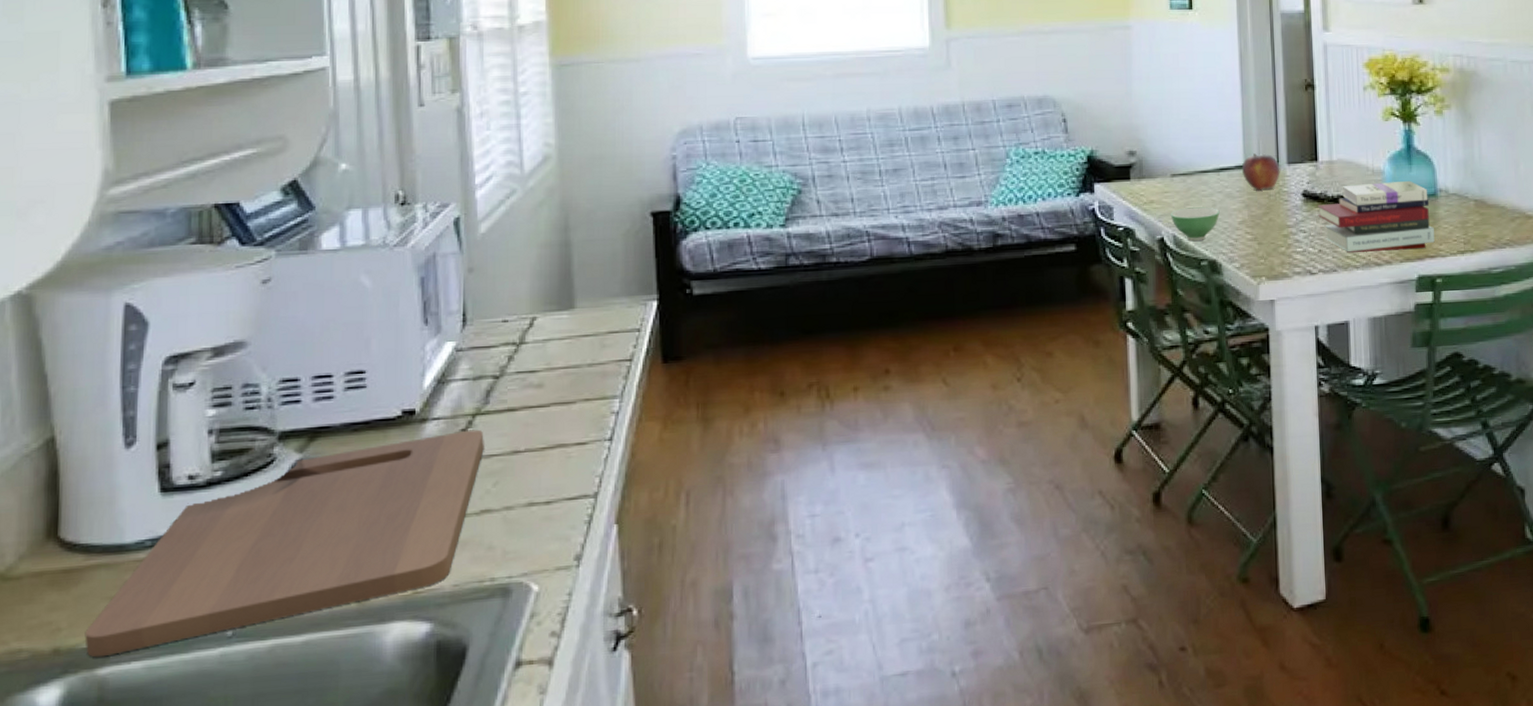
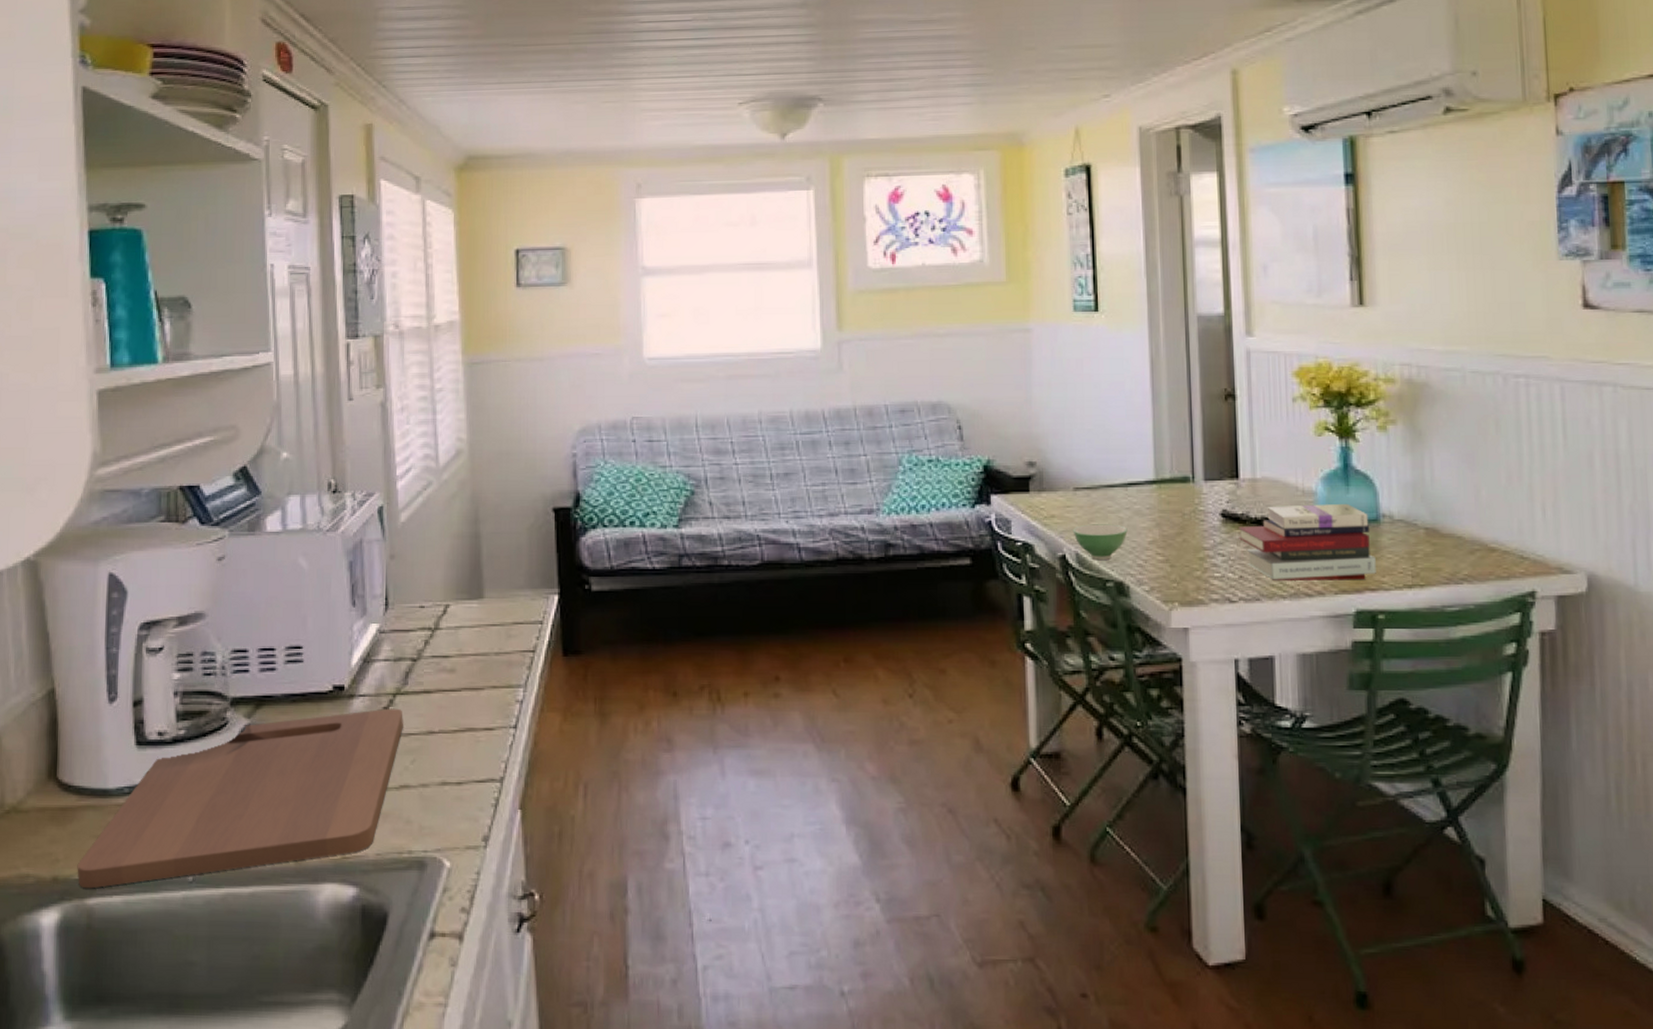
fruit: present [1241,153,1280,191] -> none [1152,468,1196,509]

